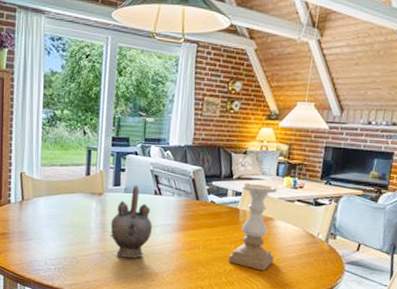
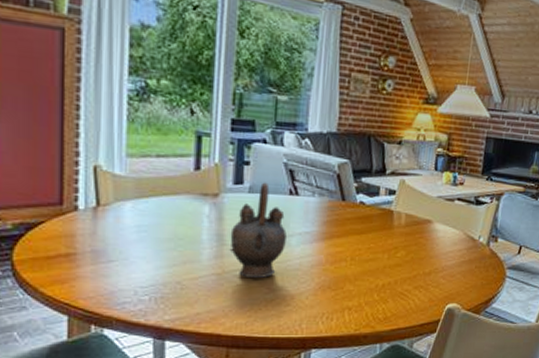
candle holder: present [228,183,278,271] -> none [380,180,436,283]

